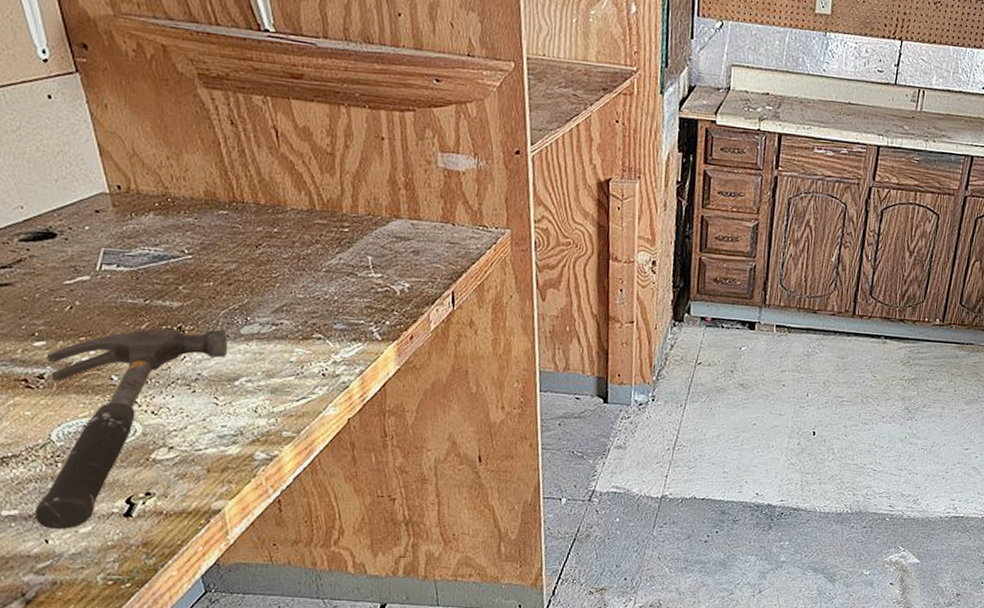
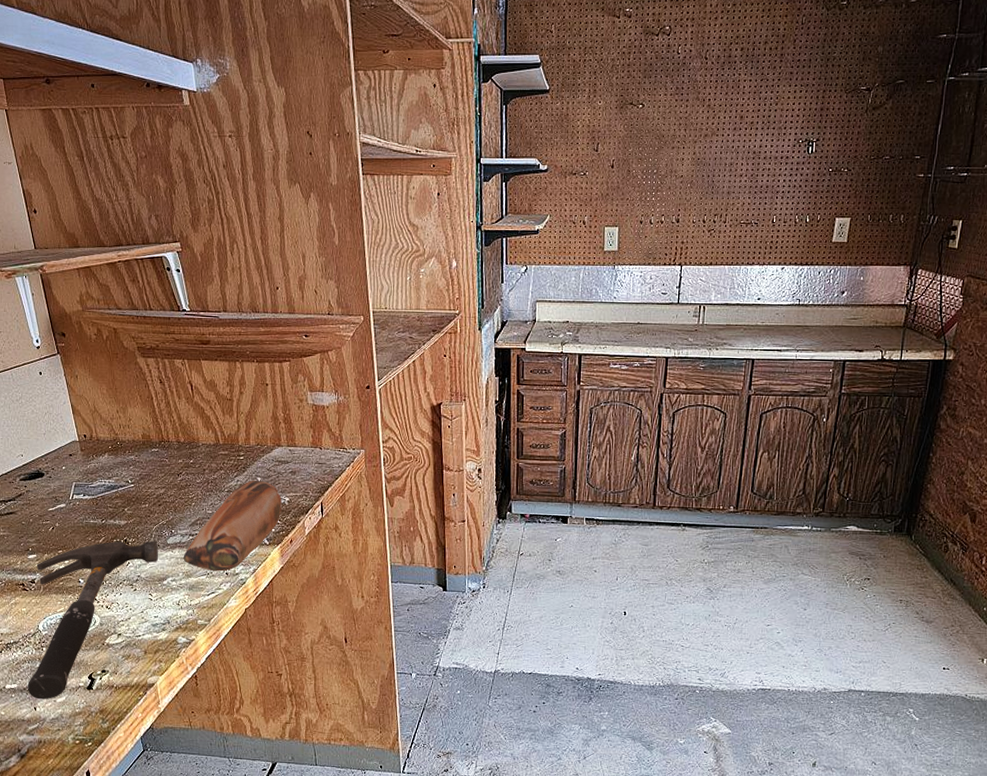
glove: none [263,259,400,372] -> present [183,480,282,572]

